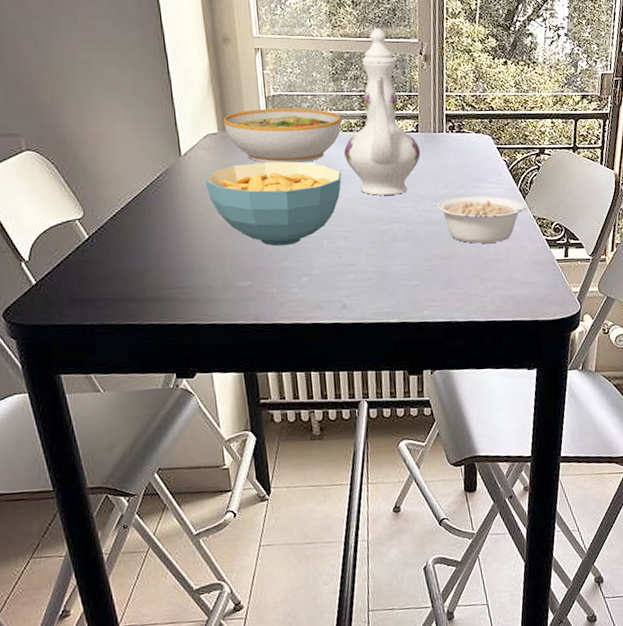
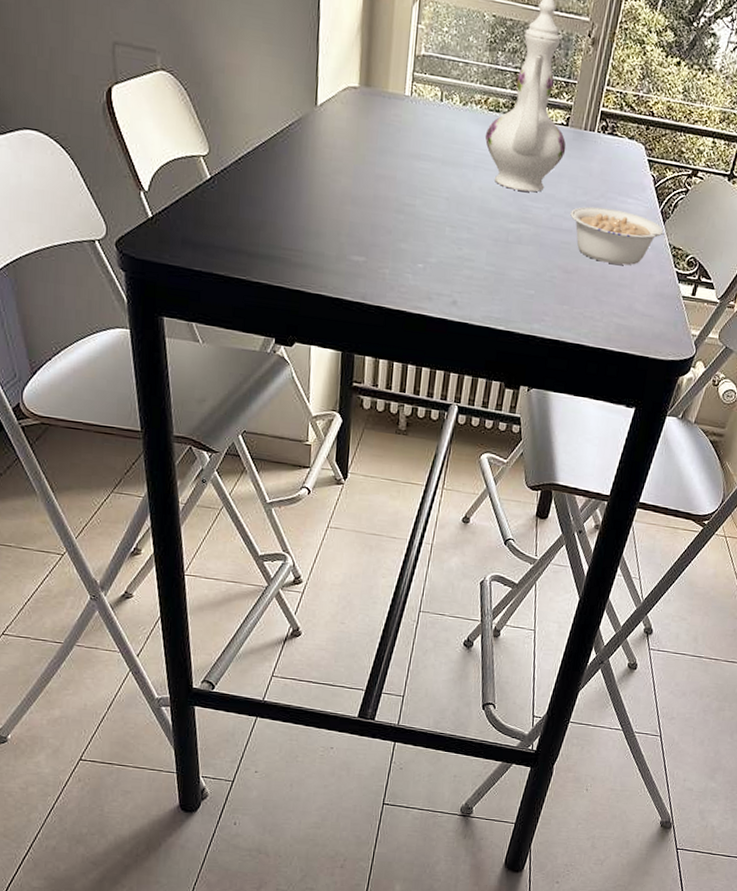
cereal bowl: present [205,161,342,247] -> none [336,126,479,226]
bowl: present [223,107,342,164] -> none [366,67,490,138]

